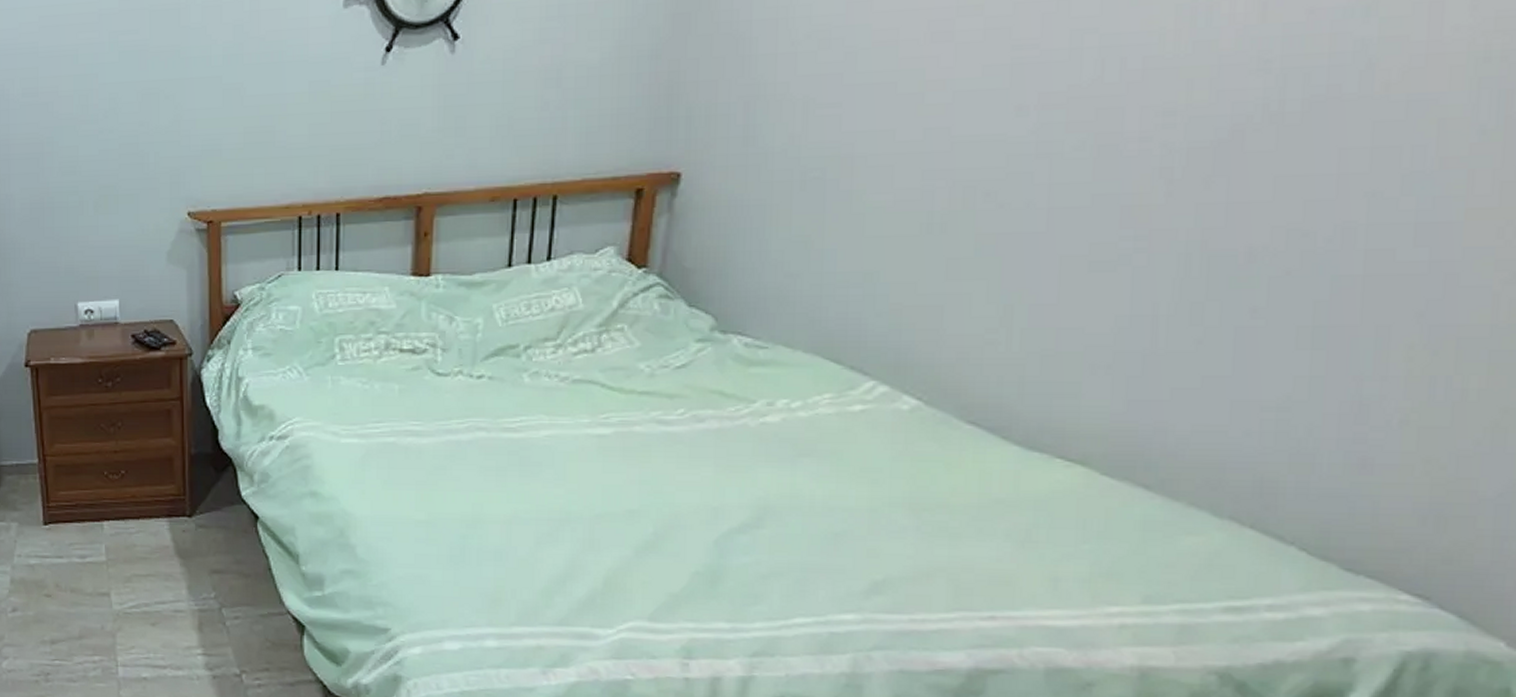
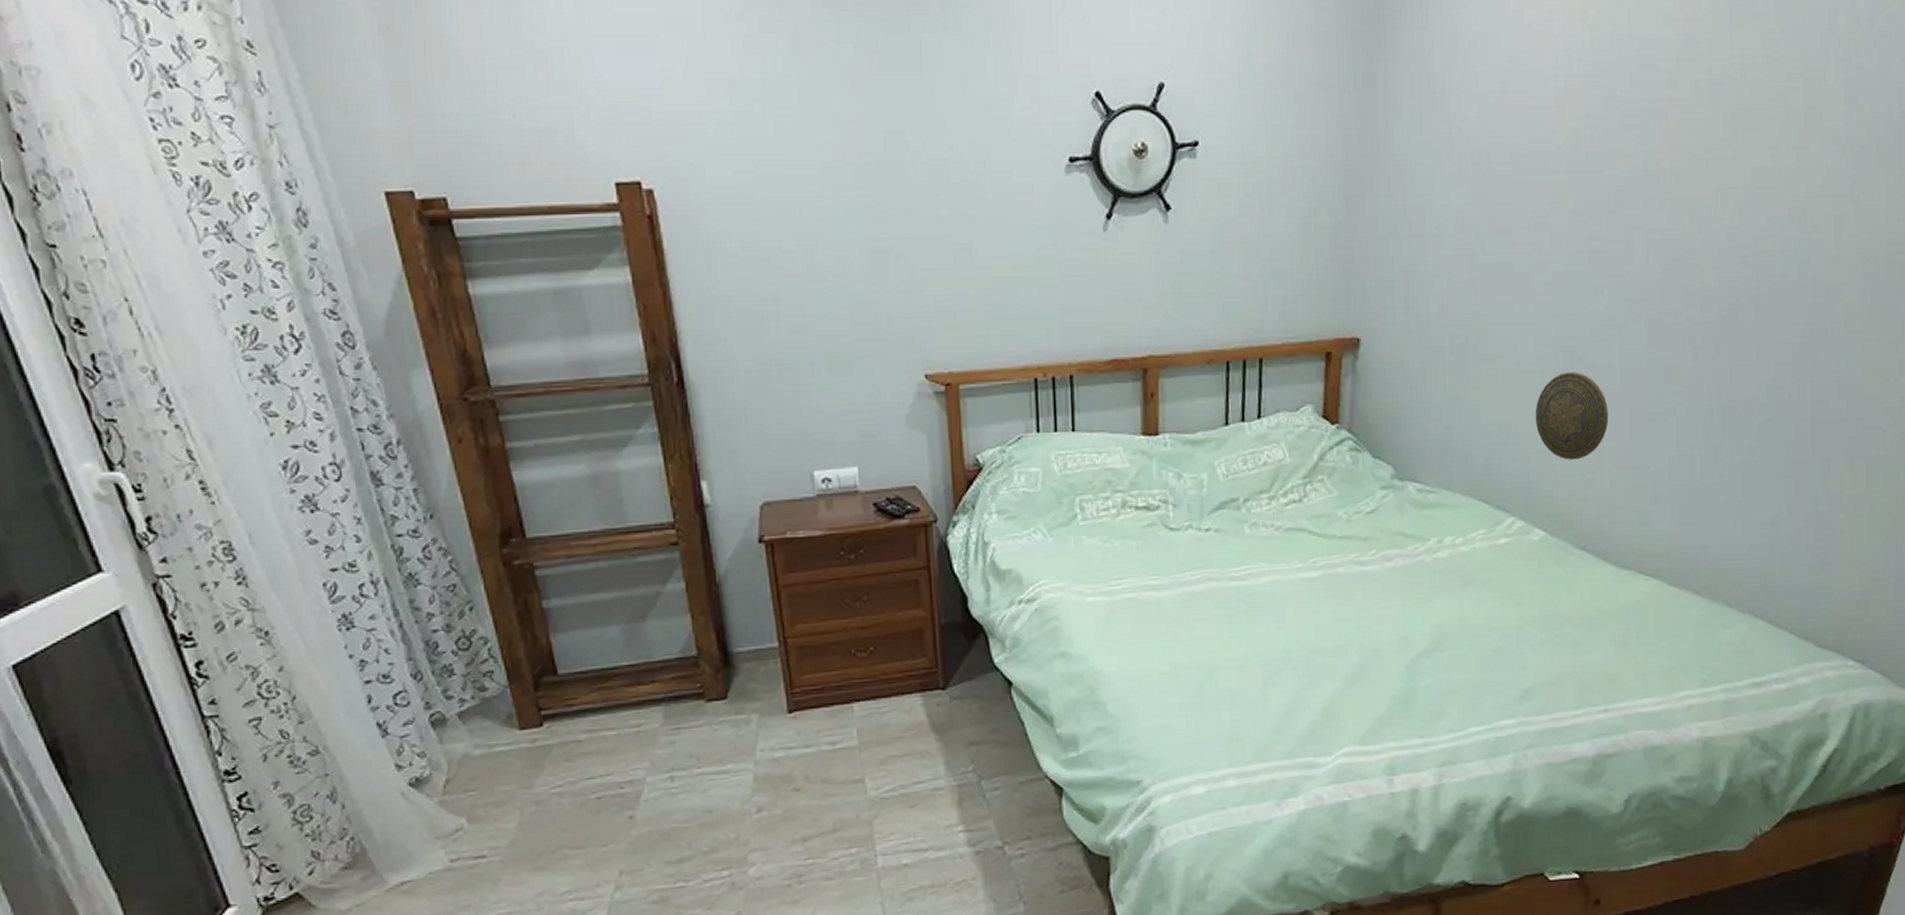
decorative plate: none [914,211,1025,316] -> present [1535,372,1609,460]

